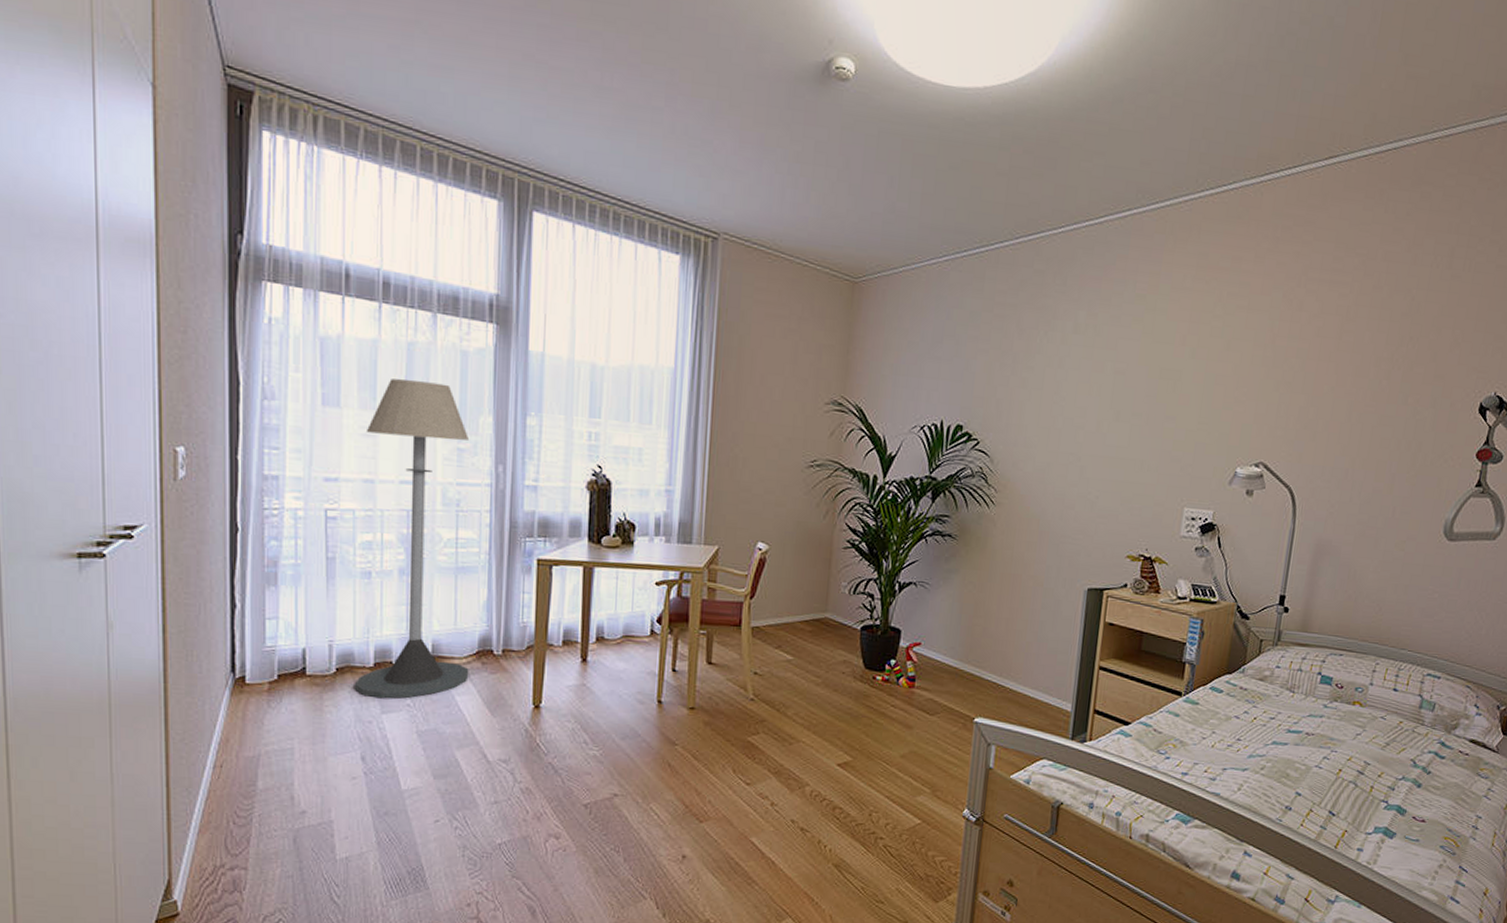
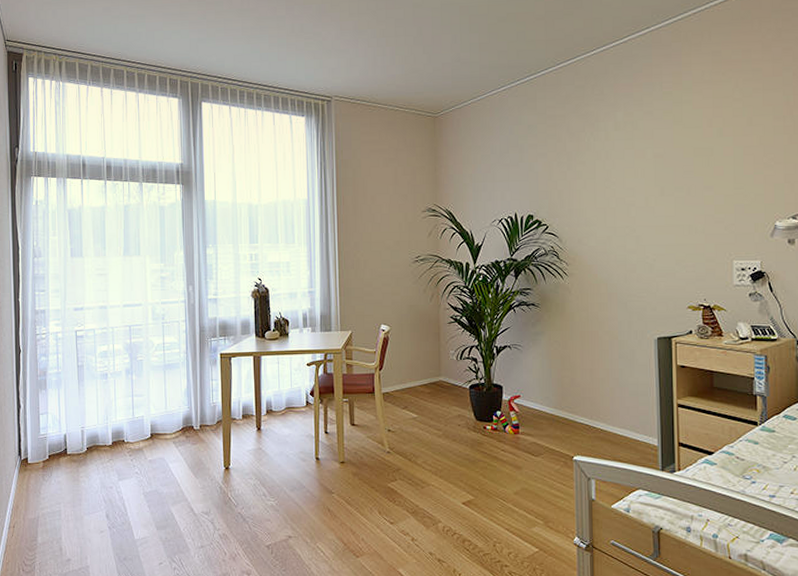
floor lamp: present [355,379,469,699] -> none [99,232,177,469]

